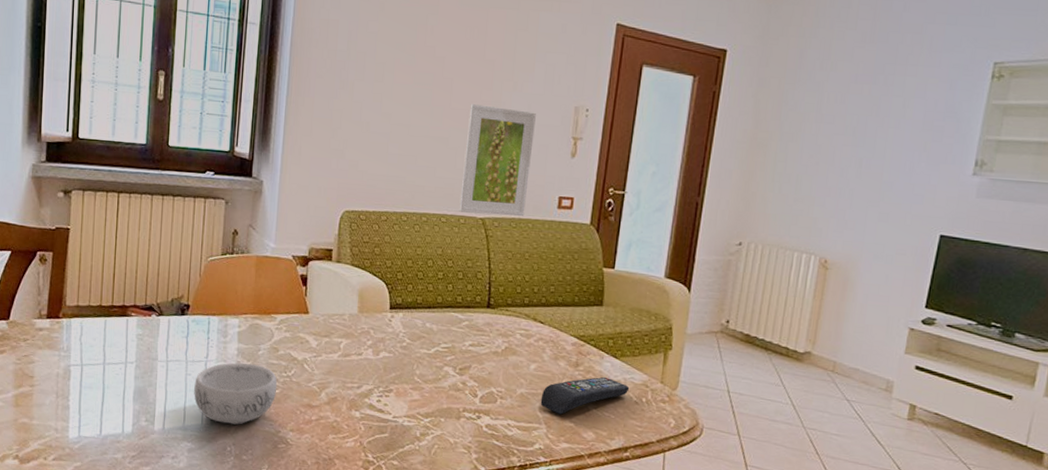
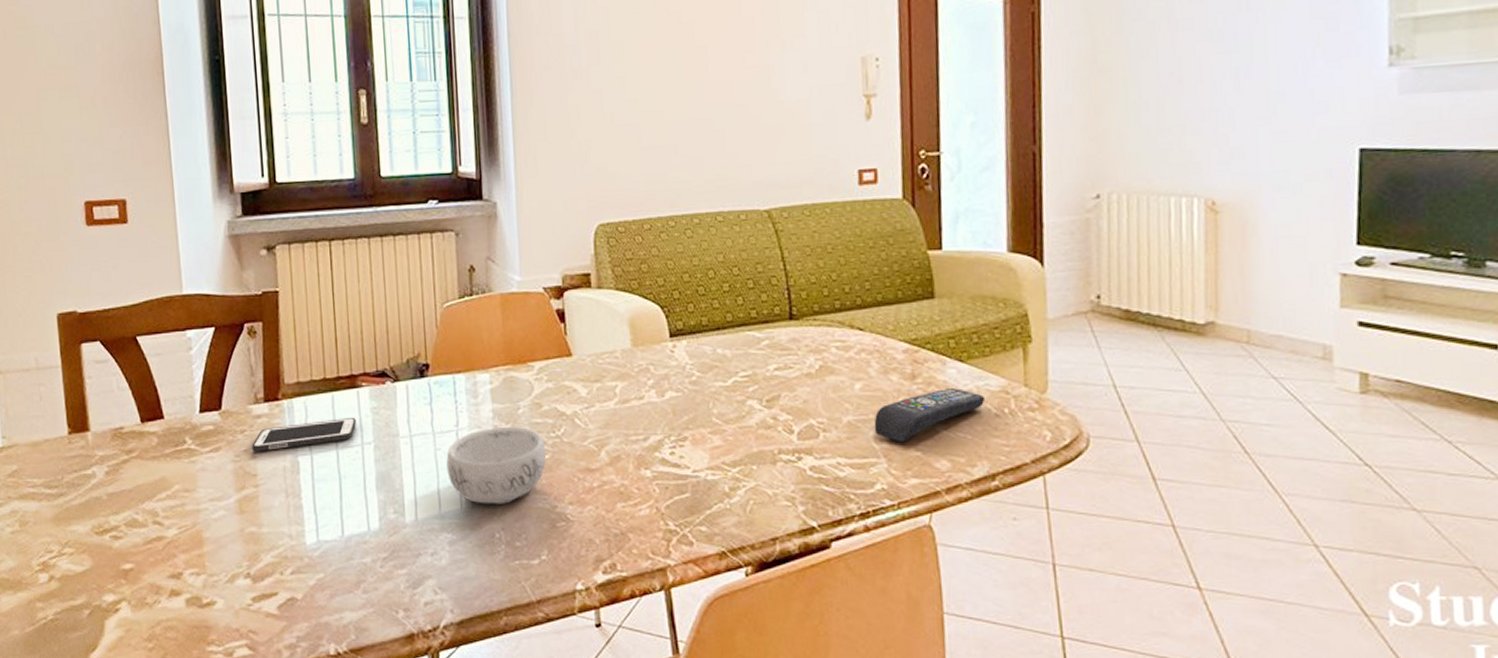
cell phone: none [32,339,123,358] -> present [252,418,356,452]
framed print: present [459,104,536,216] -> none [732,71,819,206]

